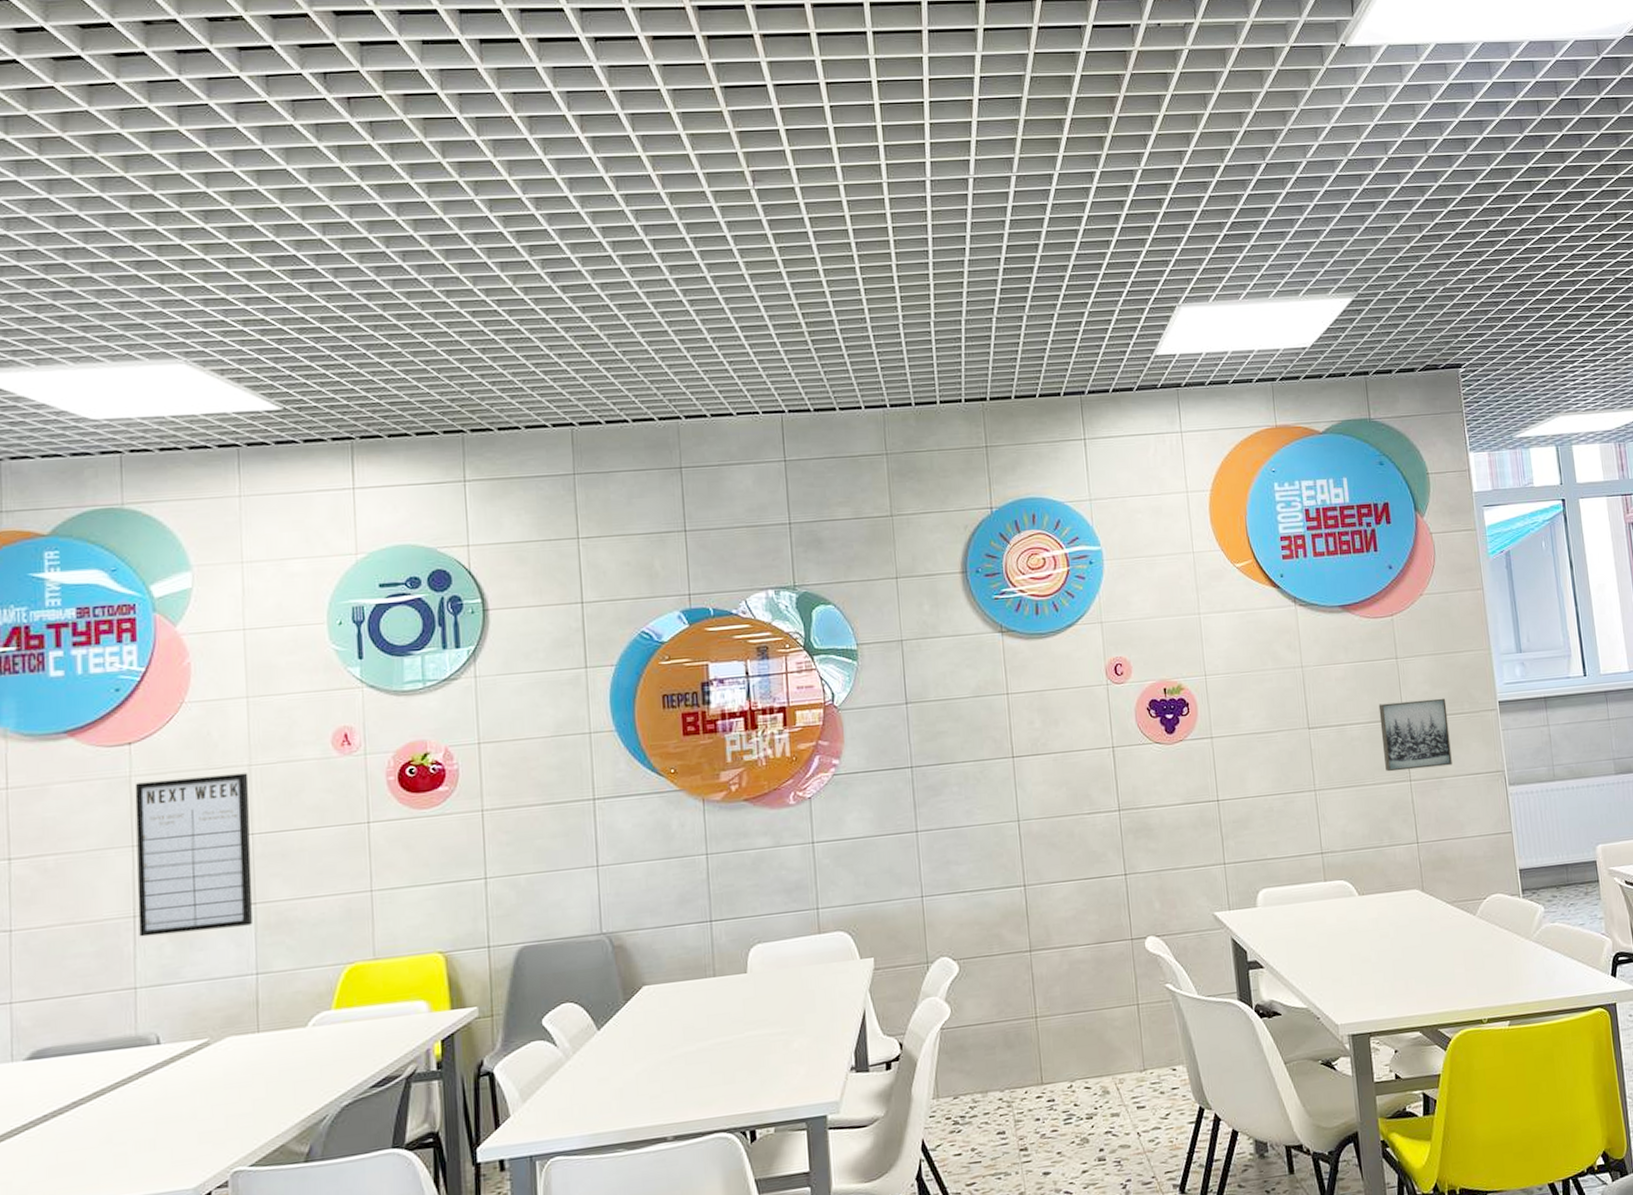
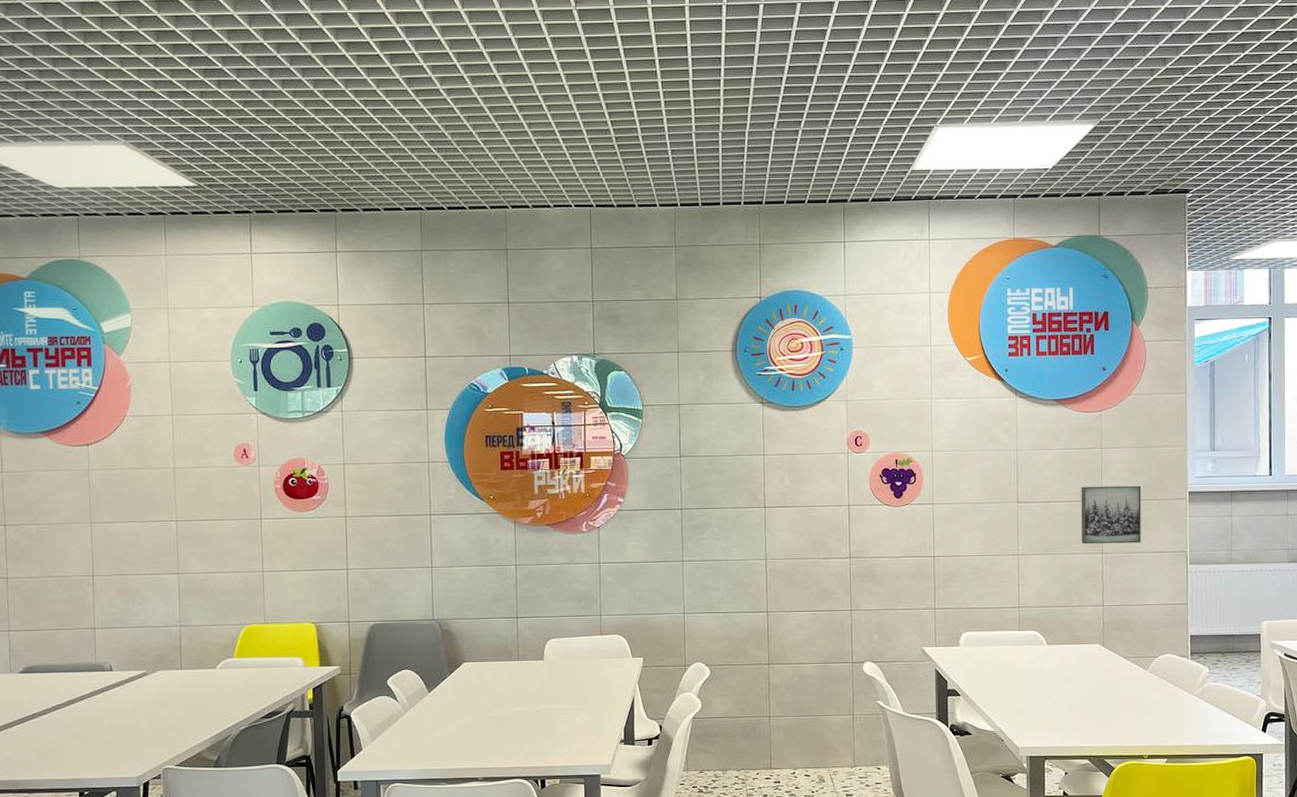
writing board: present [135,773,253,937] -> none [92,474,177,591]

